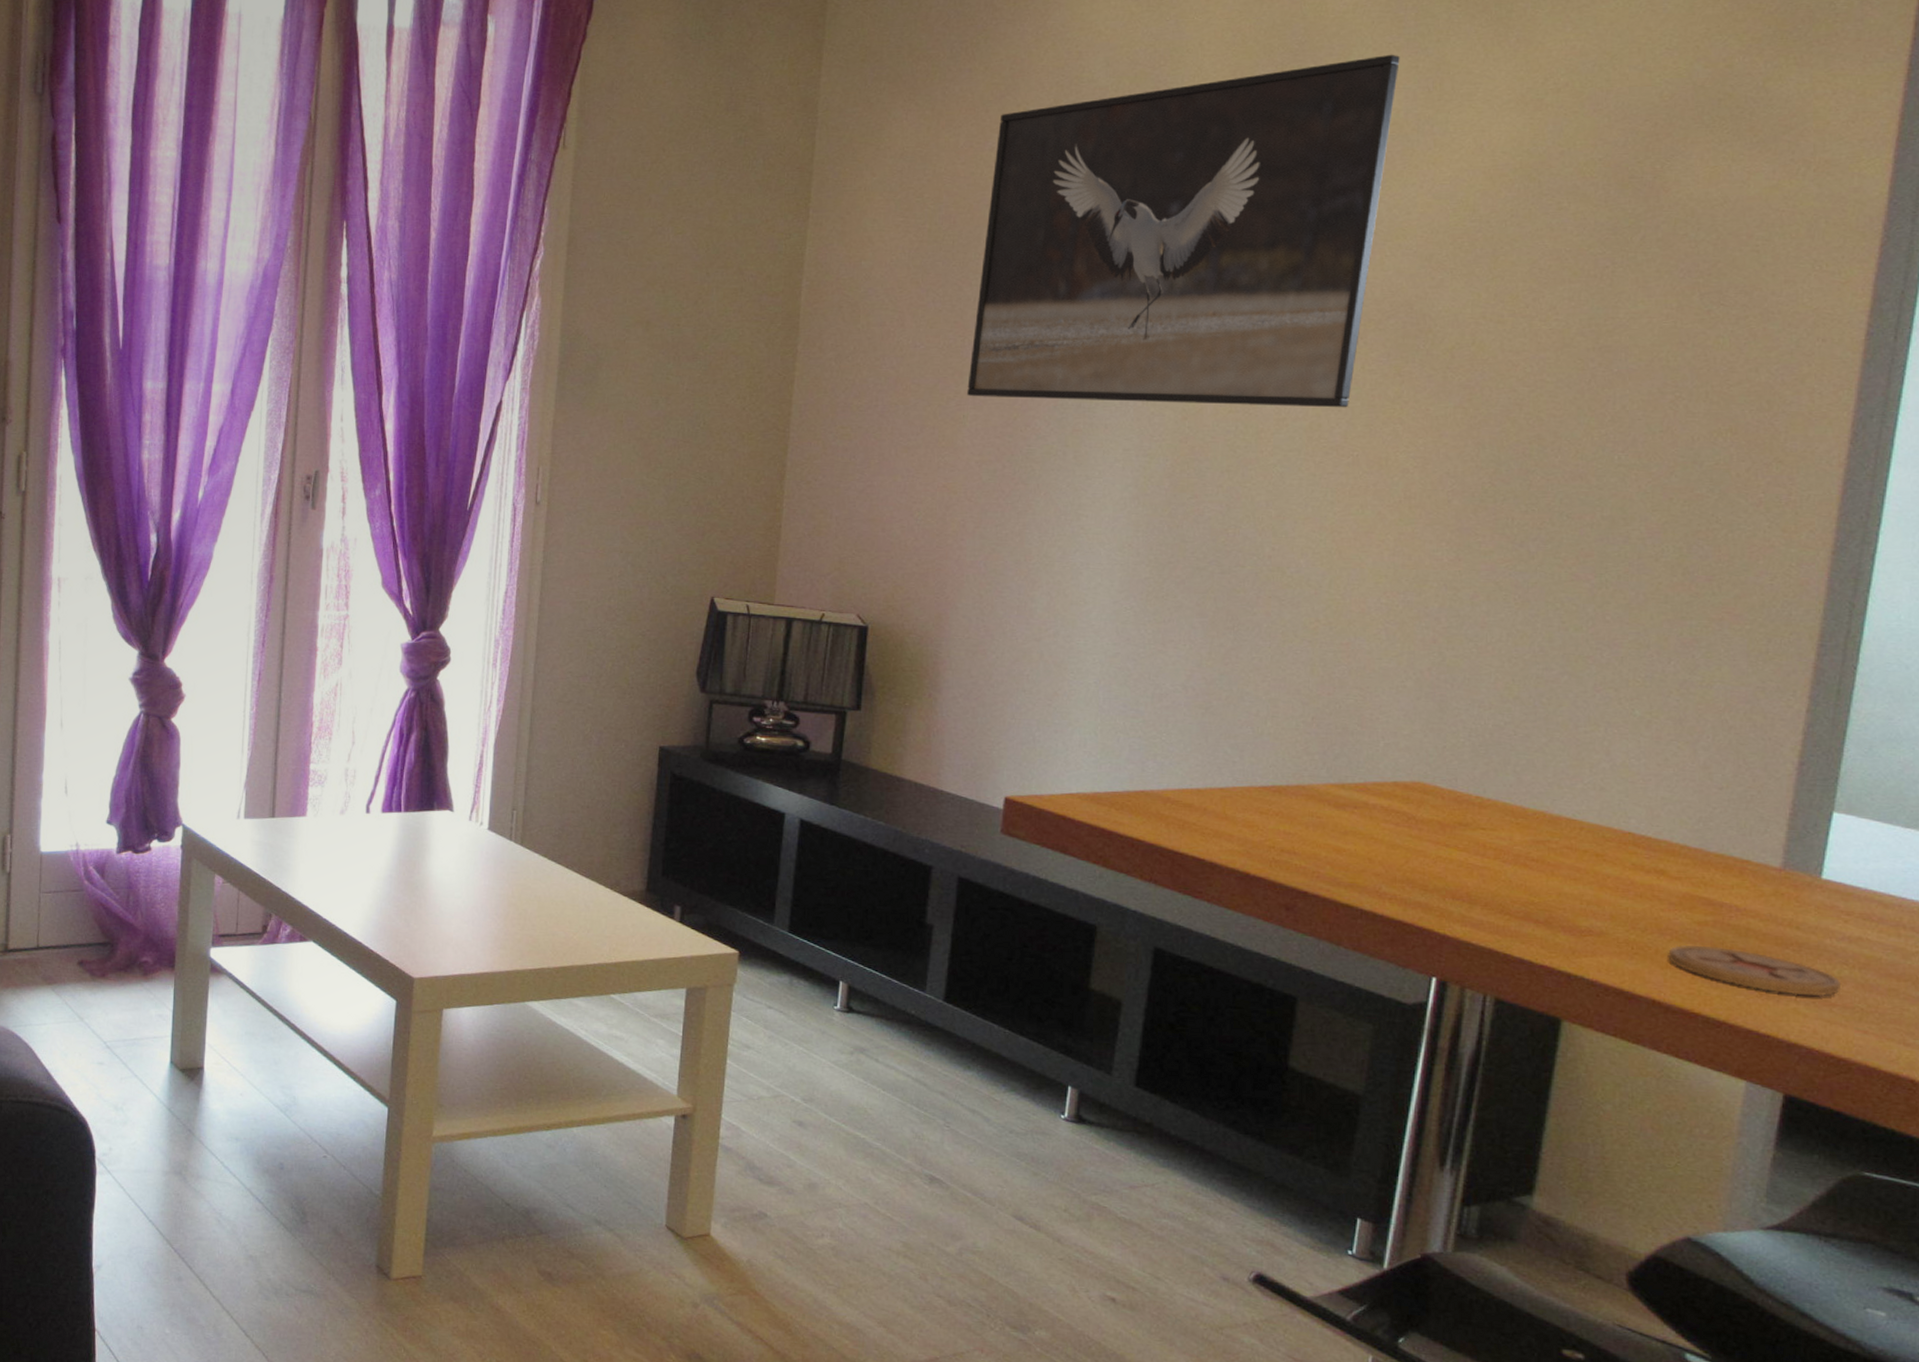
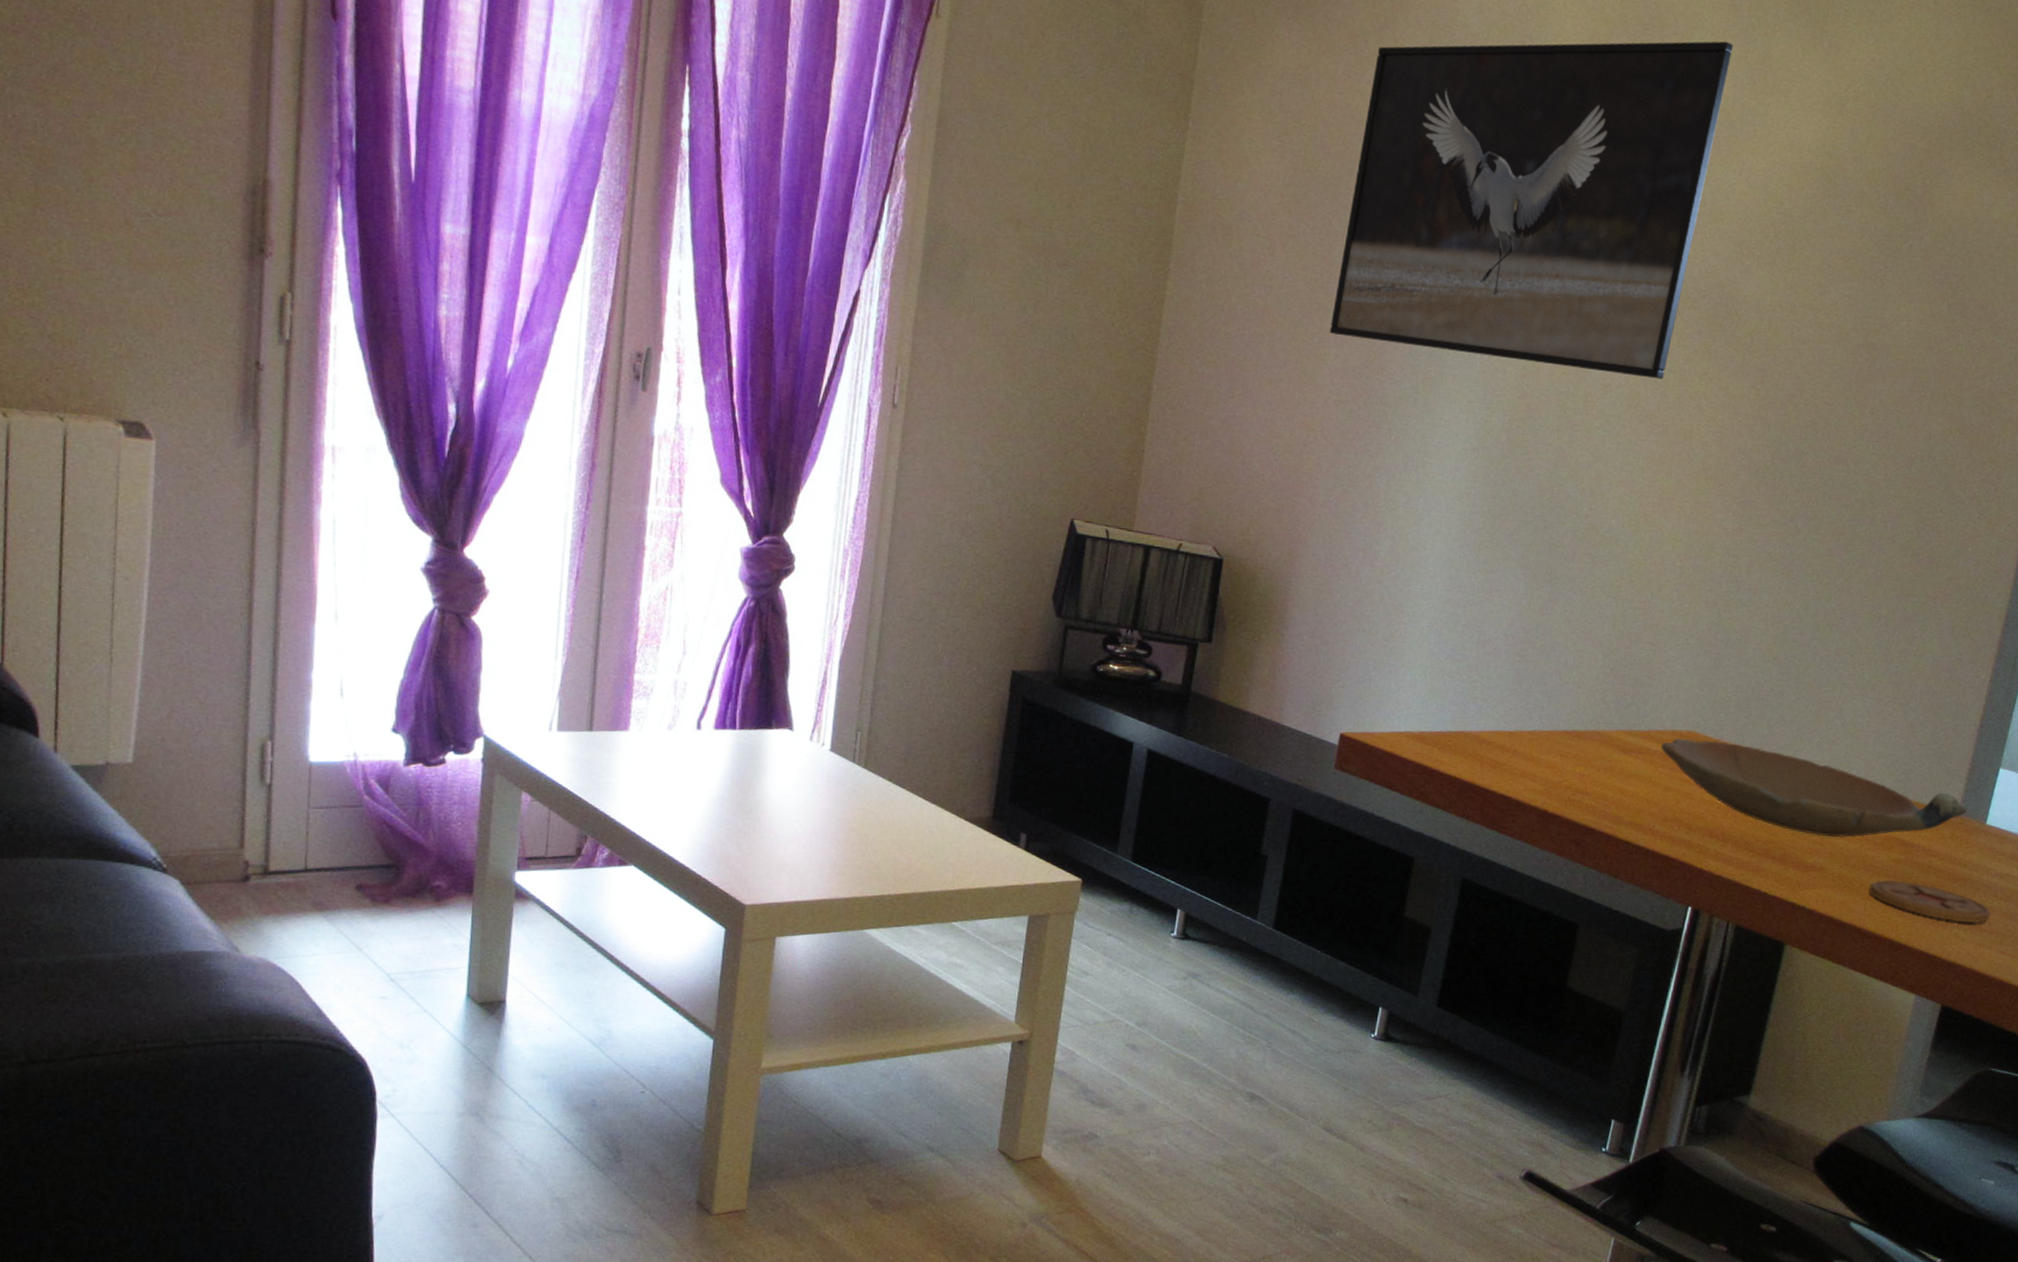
bowl: none [1382,789,1793,897] -> present [1661,737,1967,838]

